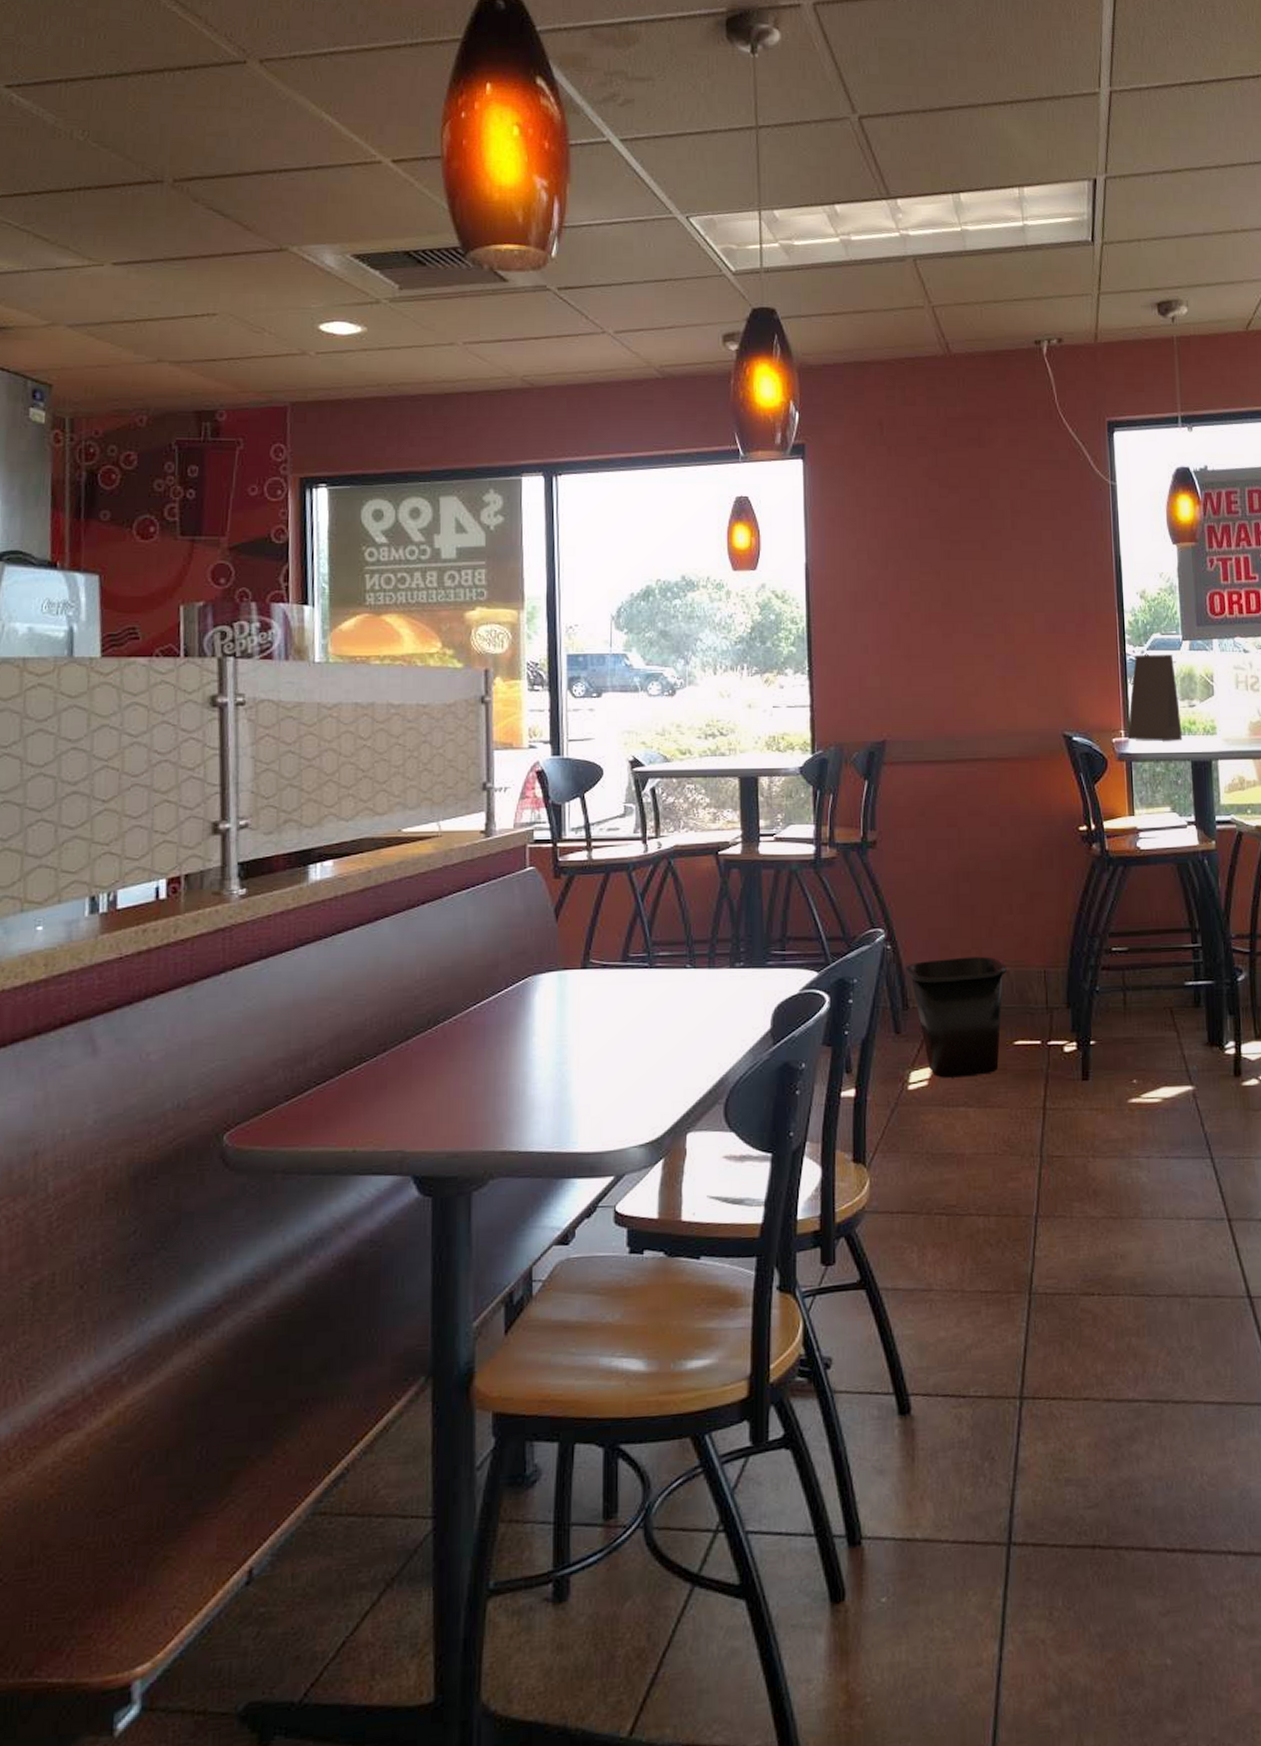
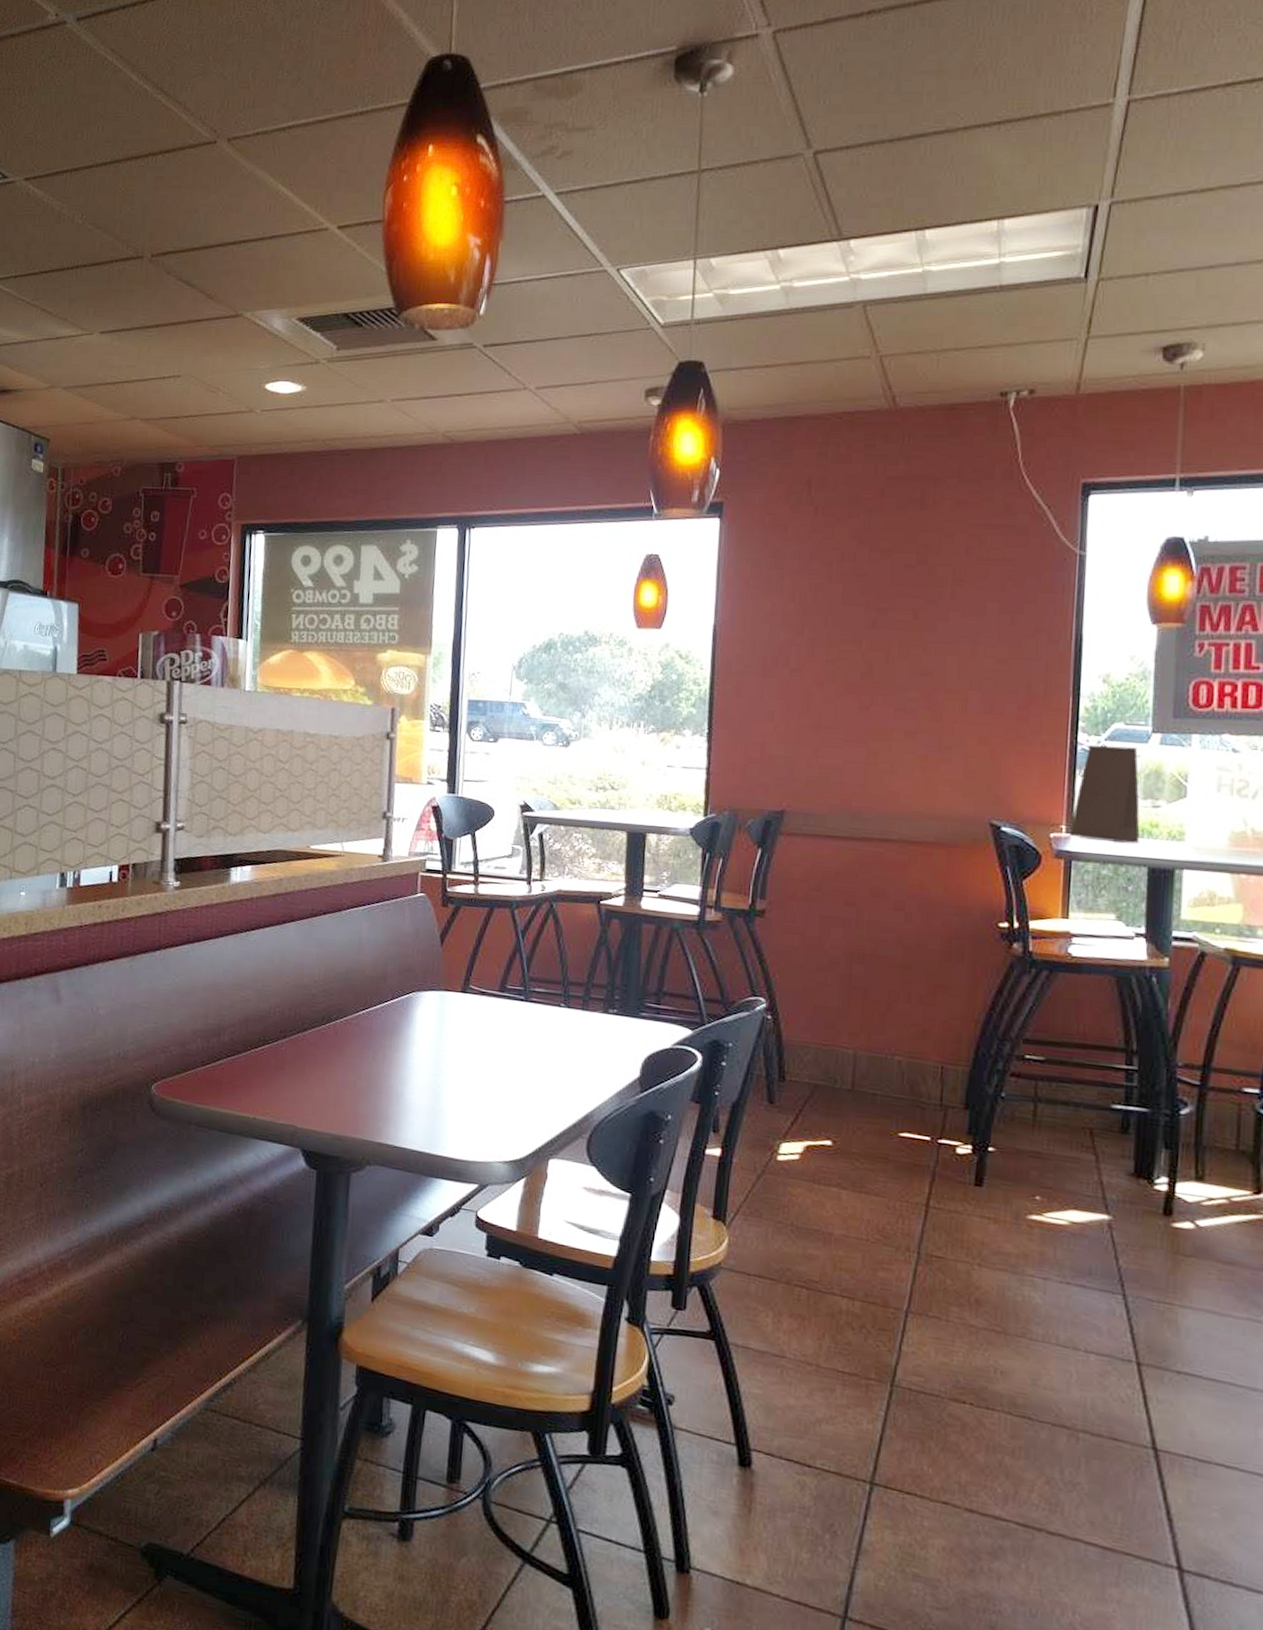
waste bin: present [906,956,1007,1078] -> none [785,1036,899,1160]

